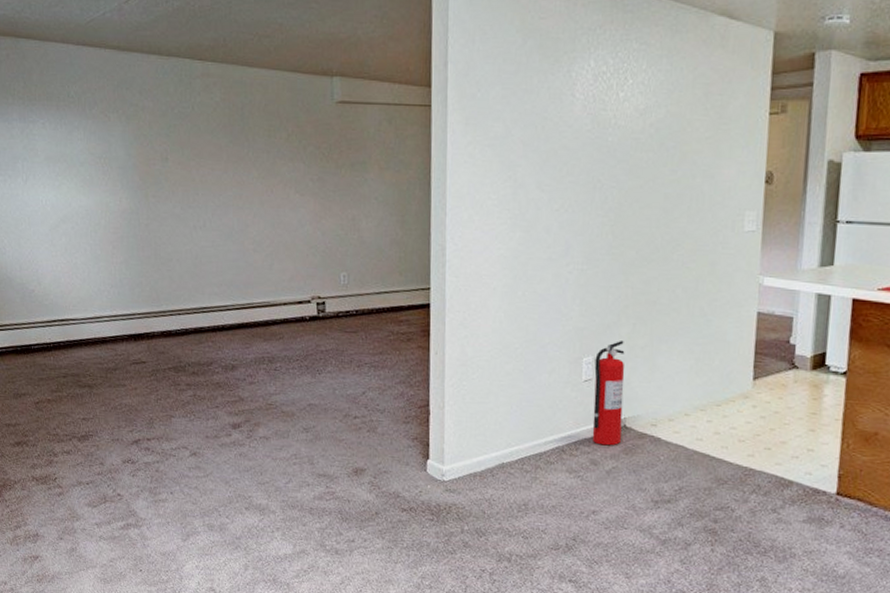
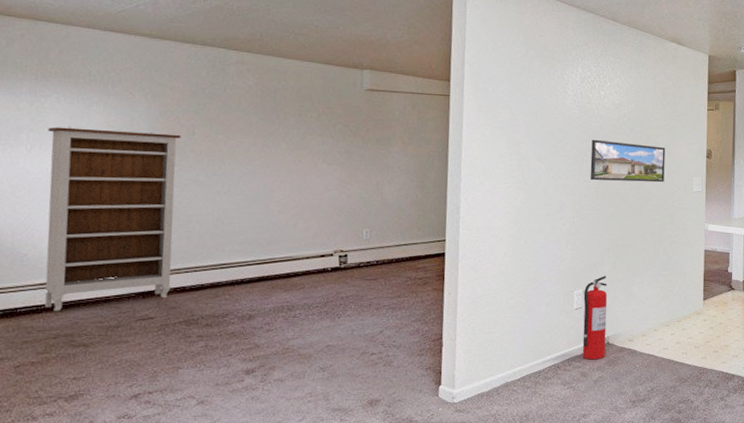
bookshelf: none [38,154,158,350] -> present [45,126,181,311]
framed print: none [604,159,707,219] -> present [590,139,666,183]

